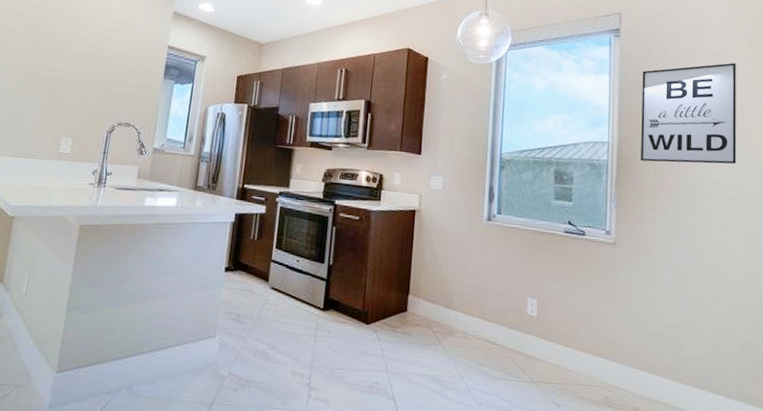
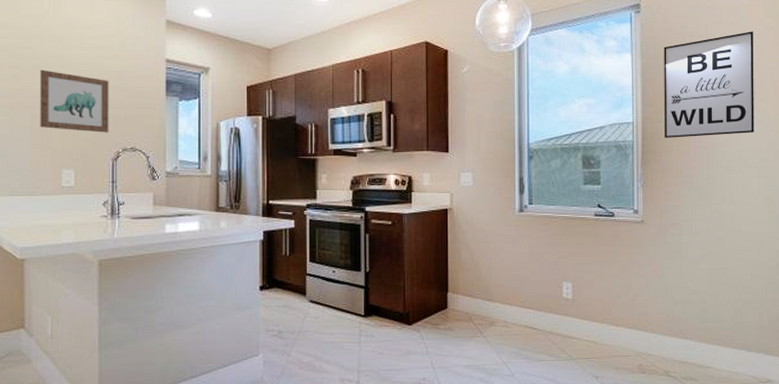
wall art: none [49,46,116,108] -> present [40,69,109,133]

